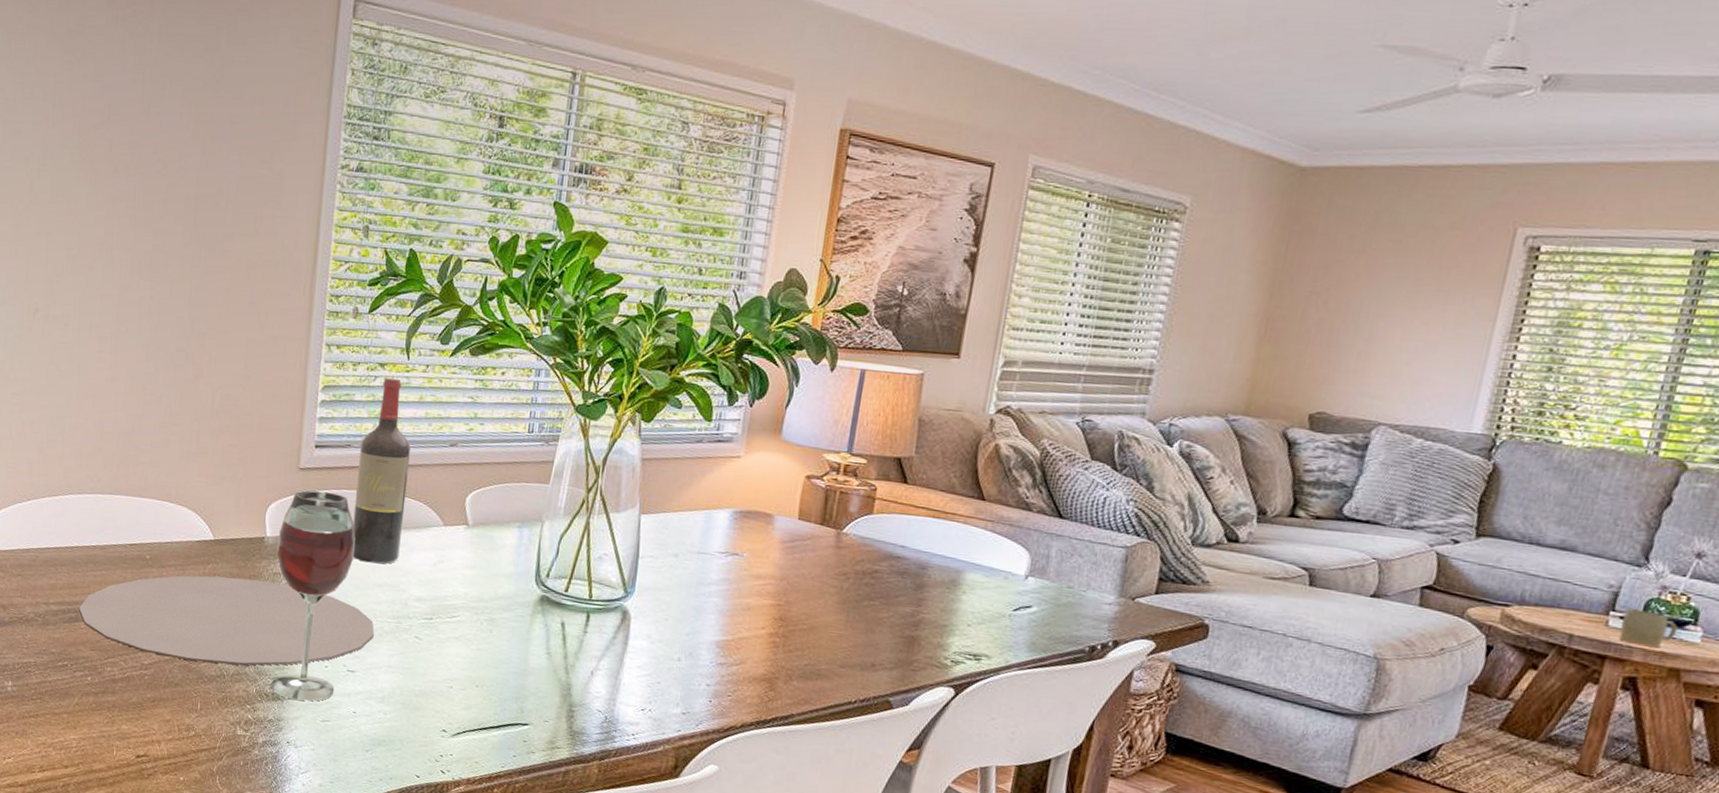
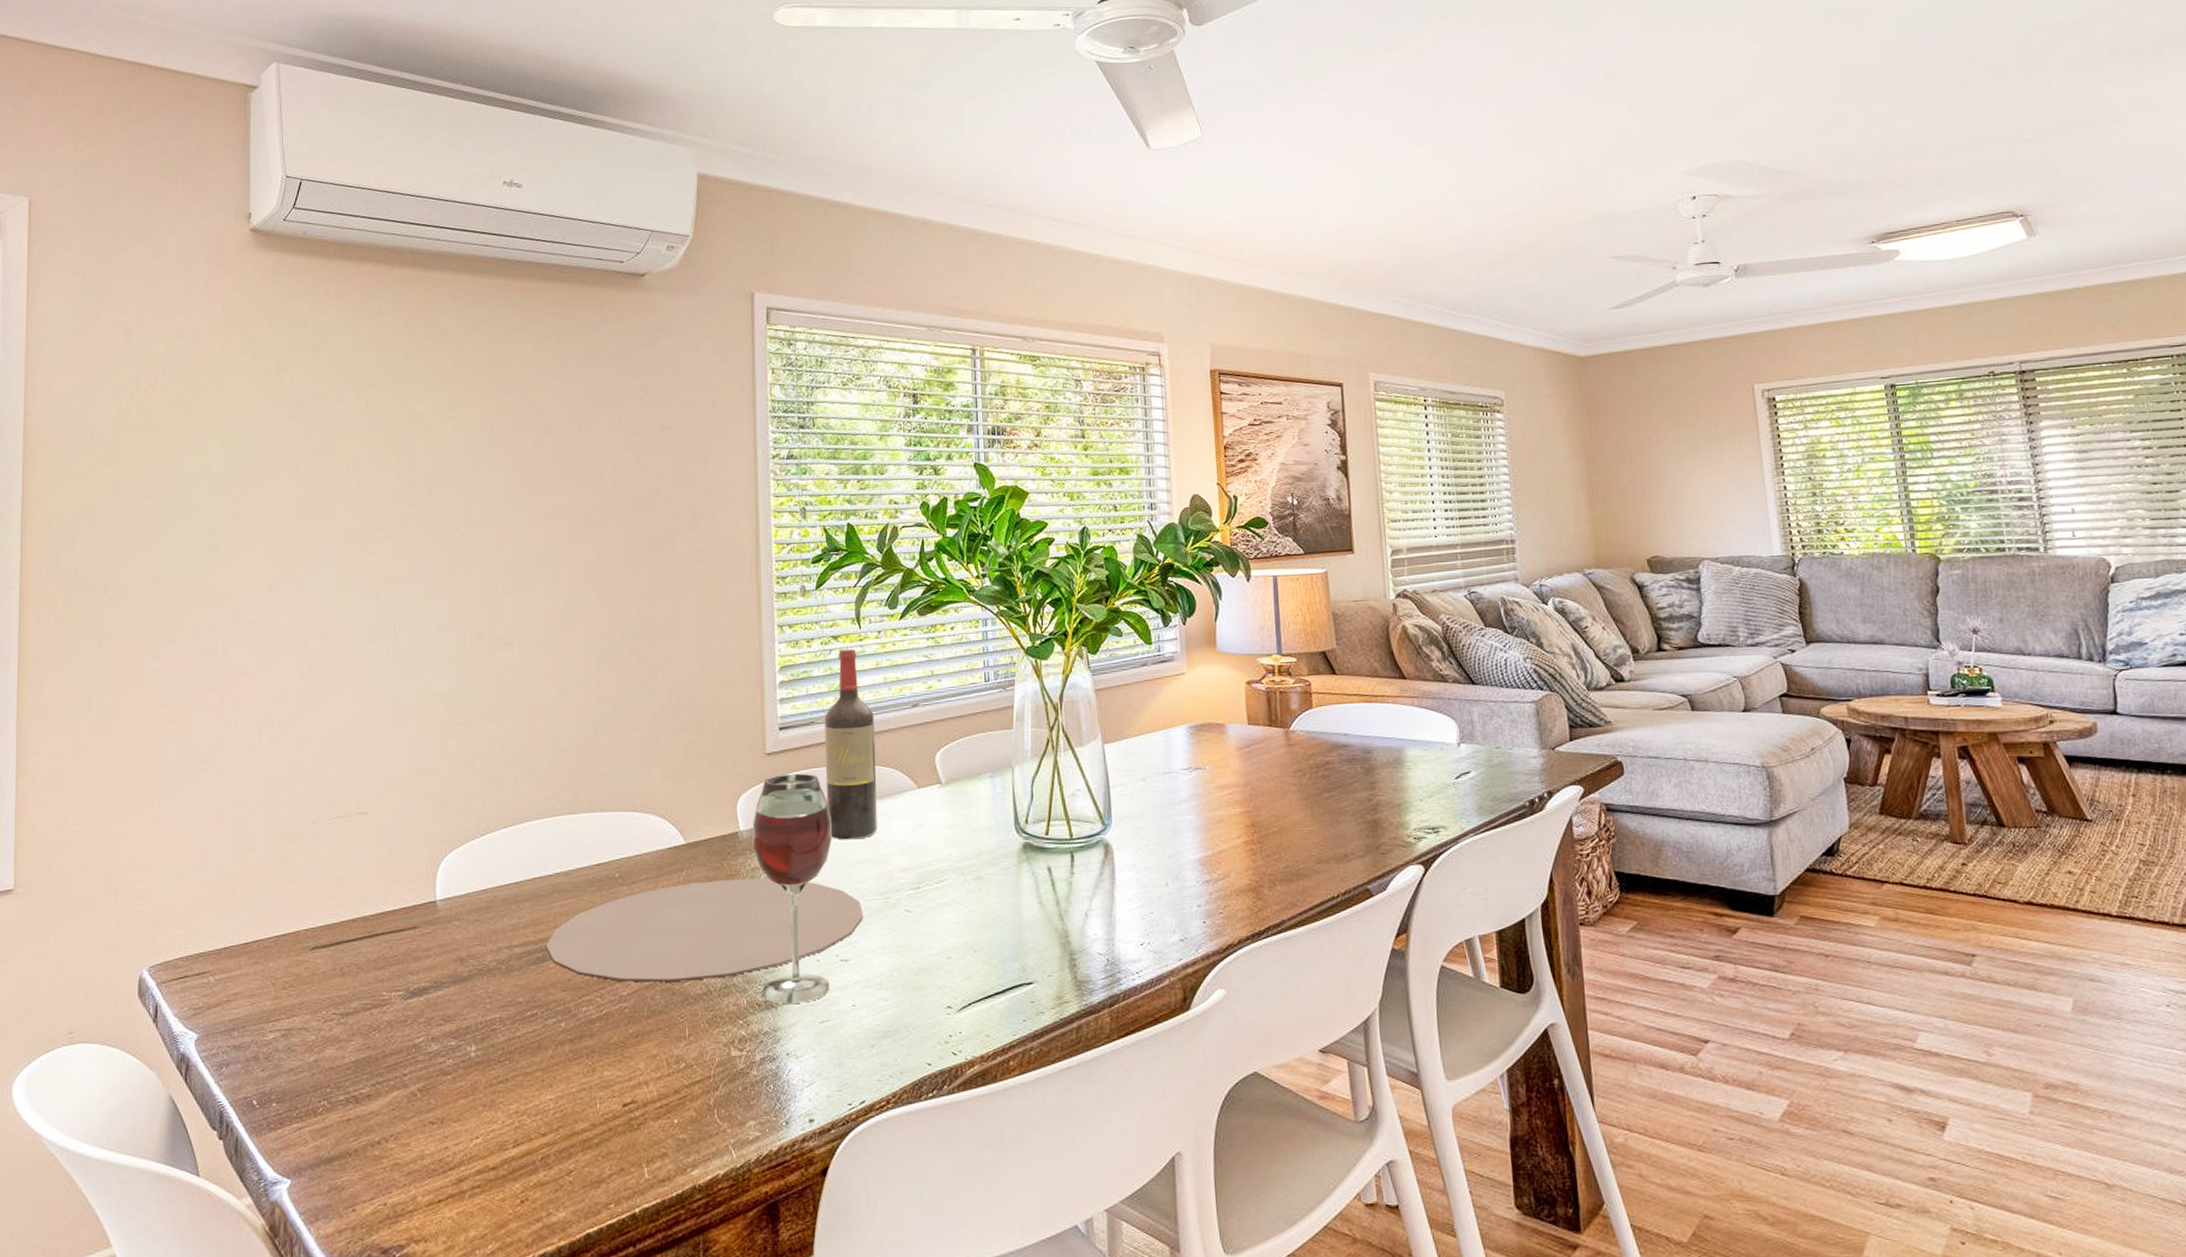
mug: present [1619,609,1678,648] -> none [1939,685,1982,718]

